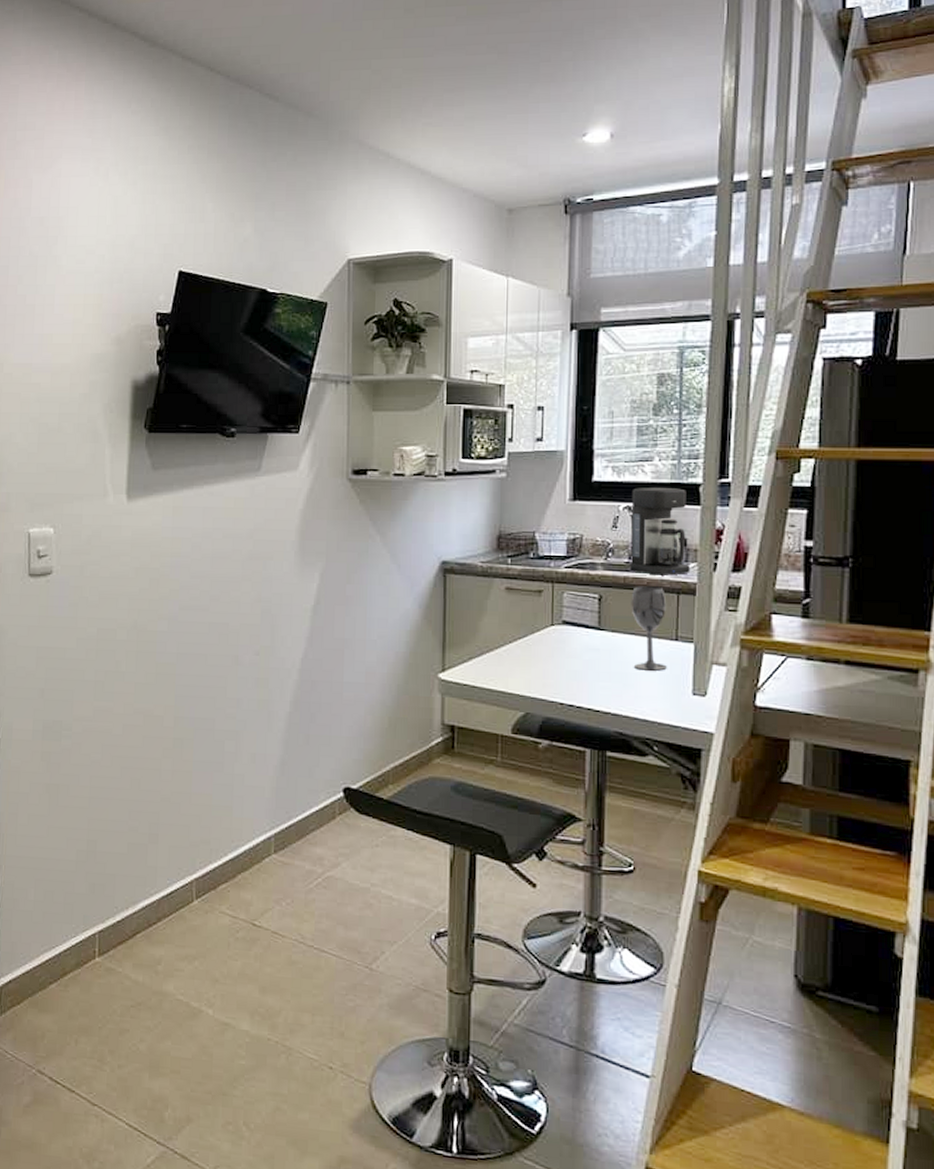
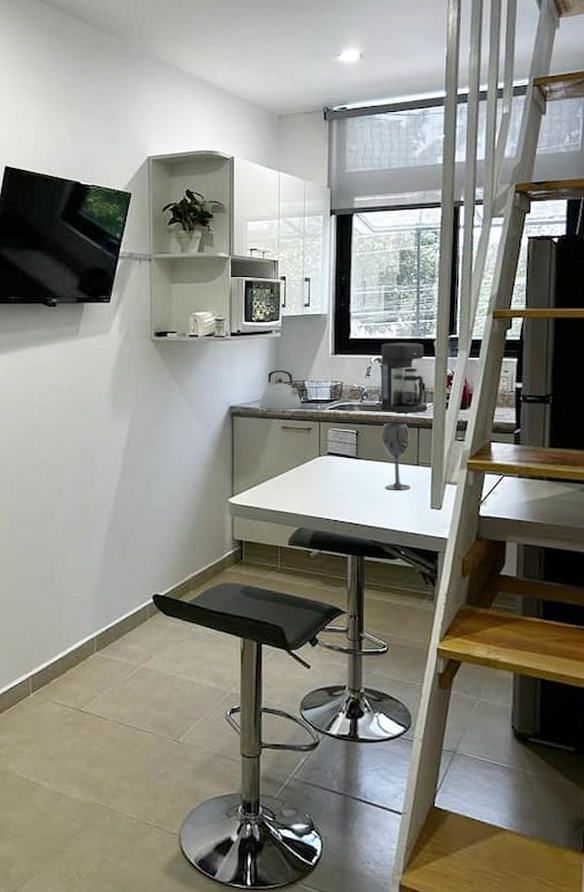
kettle: none [478,517,531,568] -> present [260,369,302,411]

